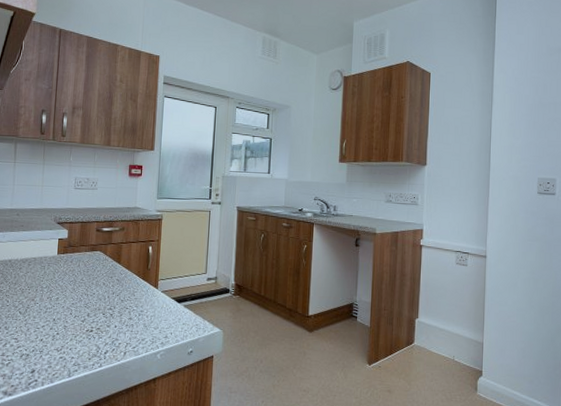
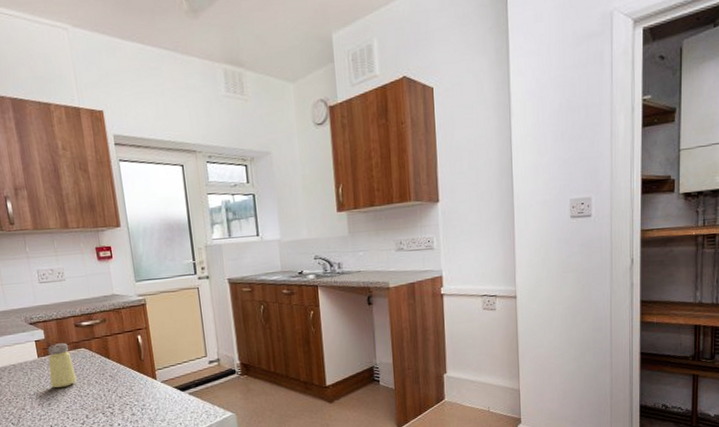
saltshaker: none [63,244,87,285] -> present [47,343,77,389]

